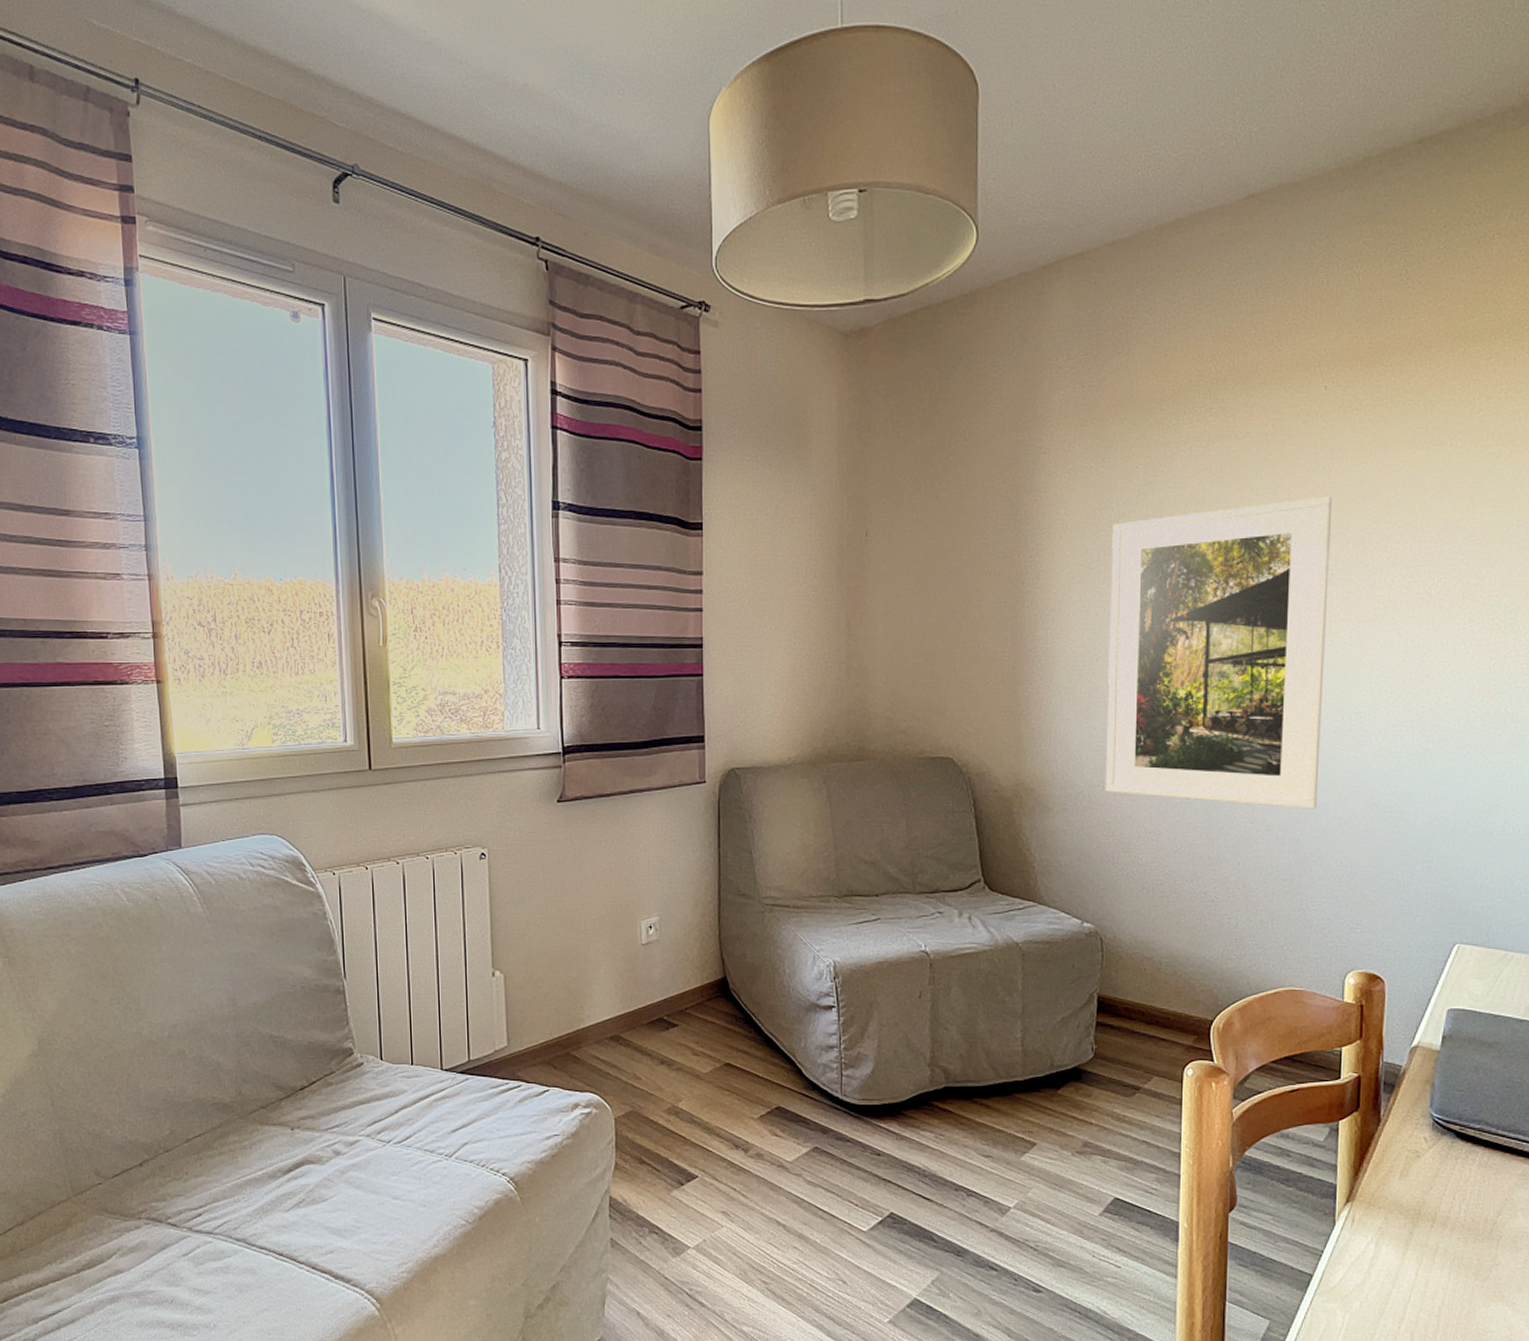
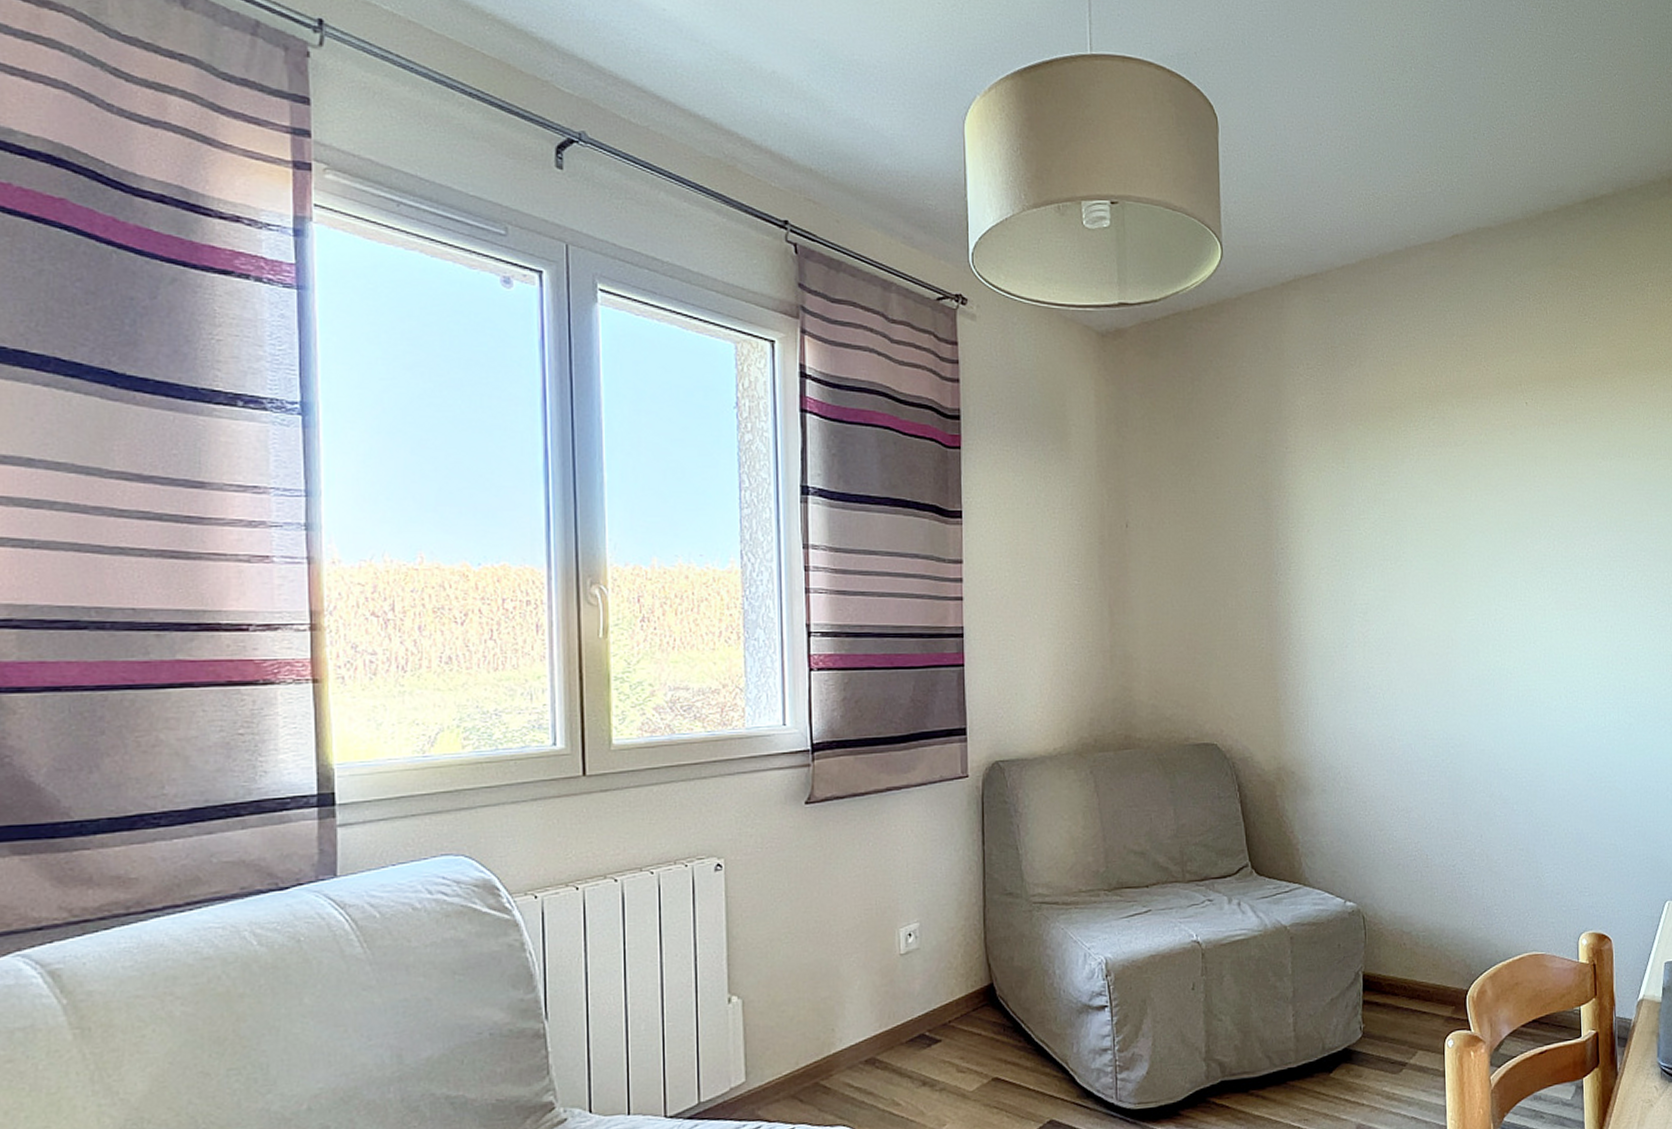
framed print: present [1105,496,1333,809] -> none [1354,498,1544,782]

